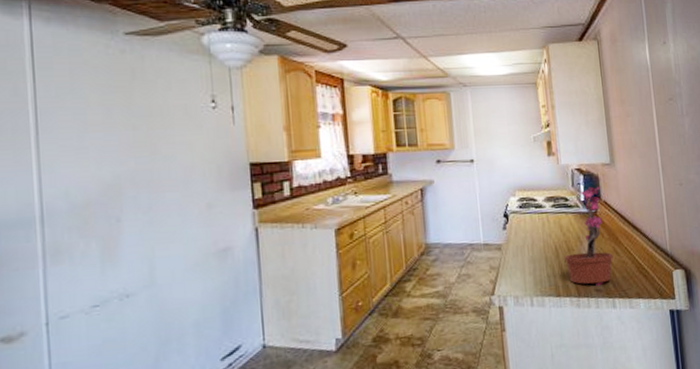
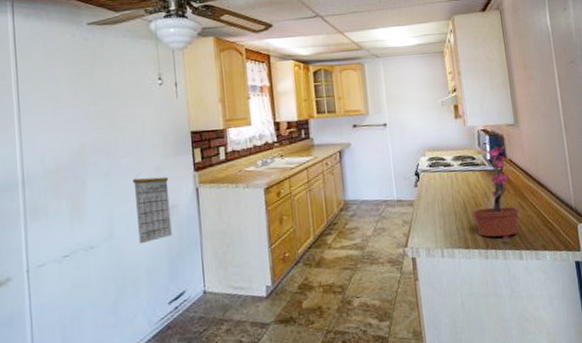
calendar: none [178,210,226,292] -> present [132,173,172,244]

